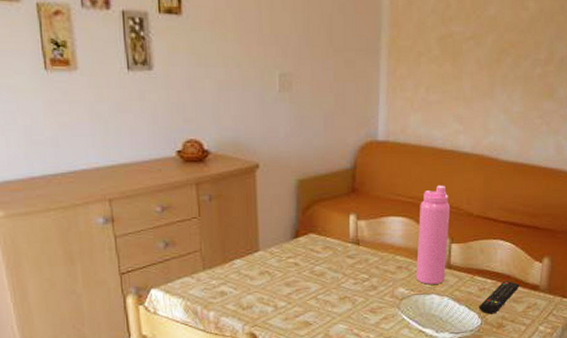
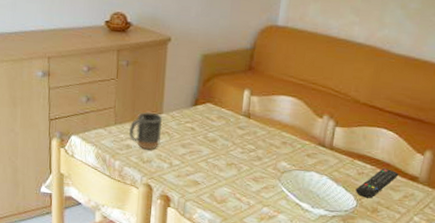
mug: none [222,251,260,295] -> present [129,112,163,150]
water bottle: present [415,185,451,284] -> none [298,71,339,163]

